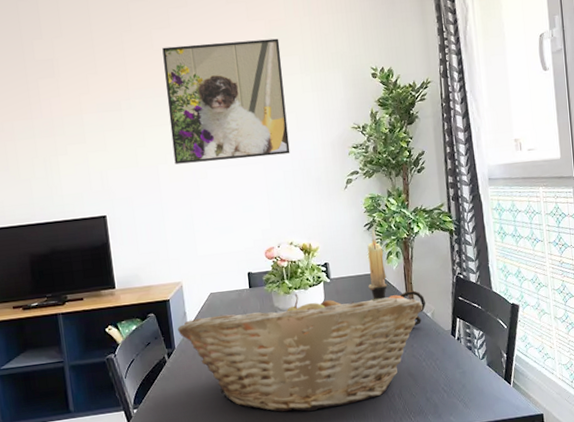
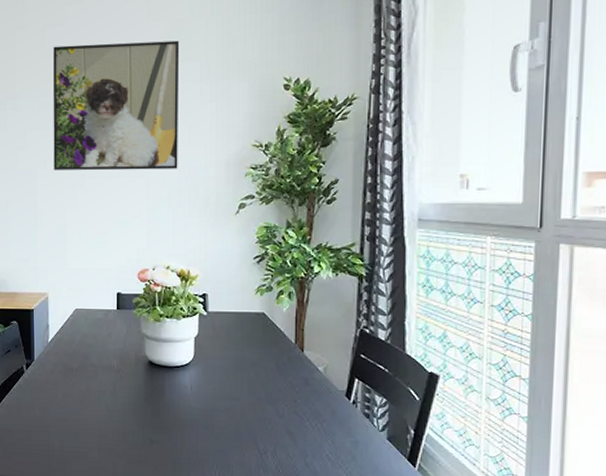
fruit basket: present [178,293,424,412] -> none [39,321,315,452]
candle holder: present [367,229,426,326] -> none [251,263,319,380]

